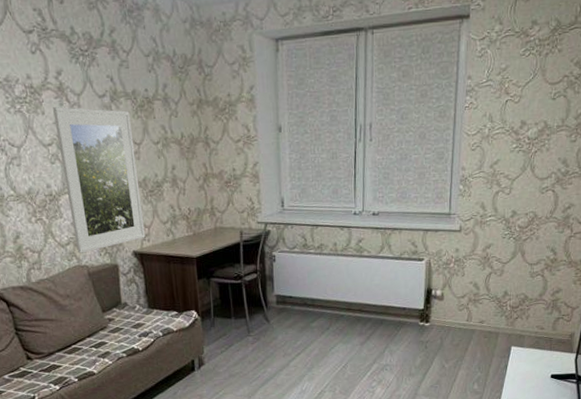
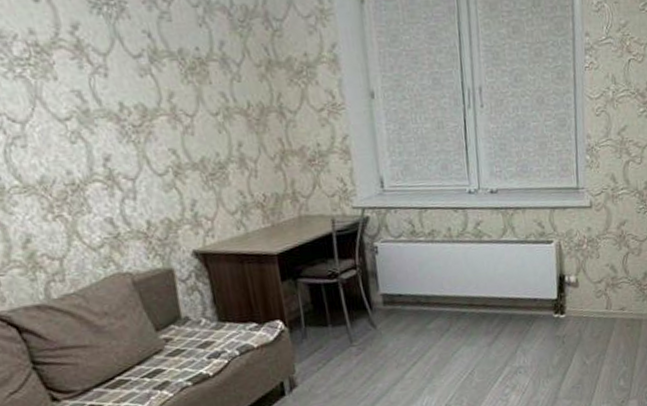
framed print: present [53,107,146,254] -> none [69,70,209,258]

